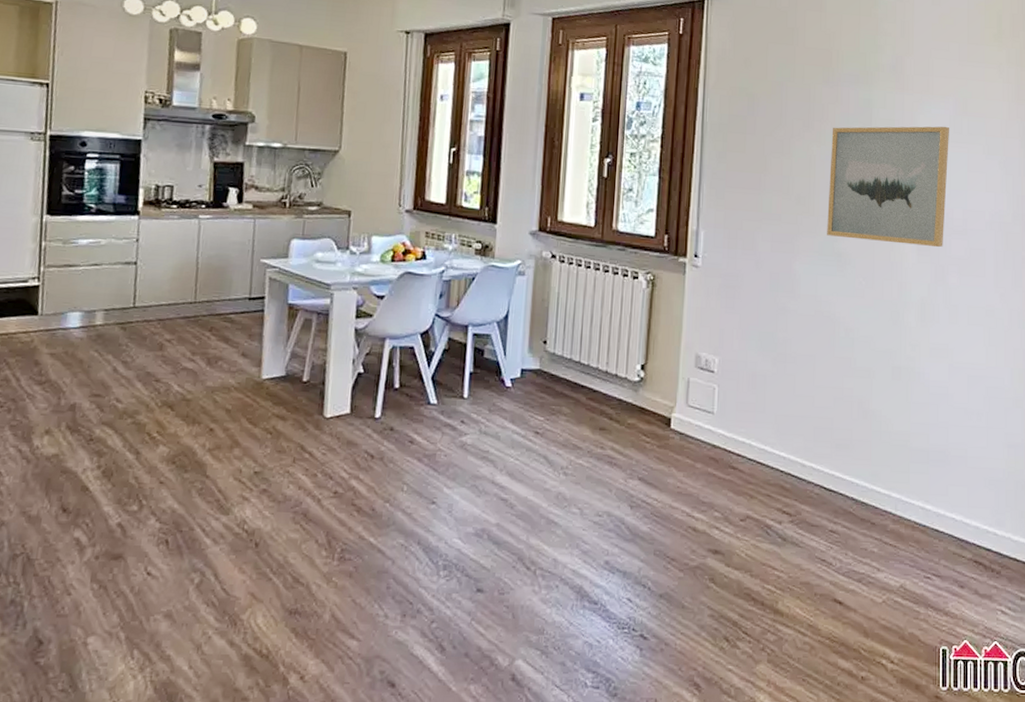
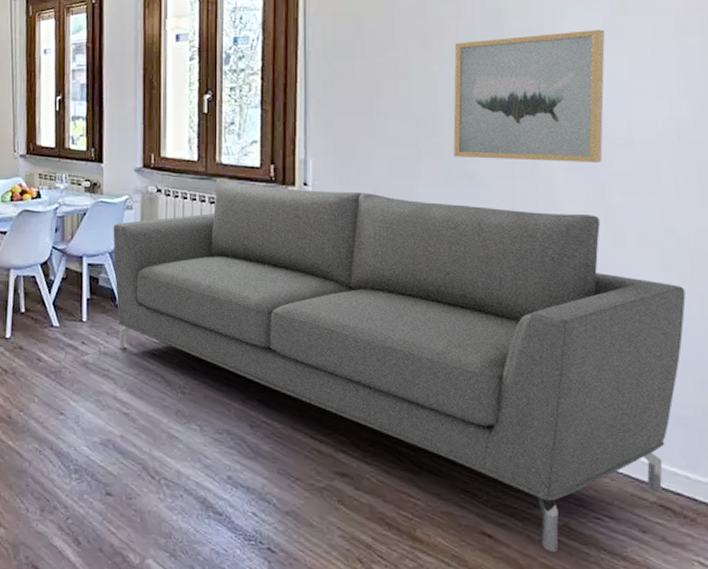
sofa: none [501,245,1000,613] -> present [113,178,686,552]

